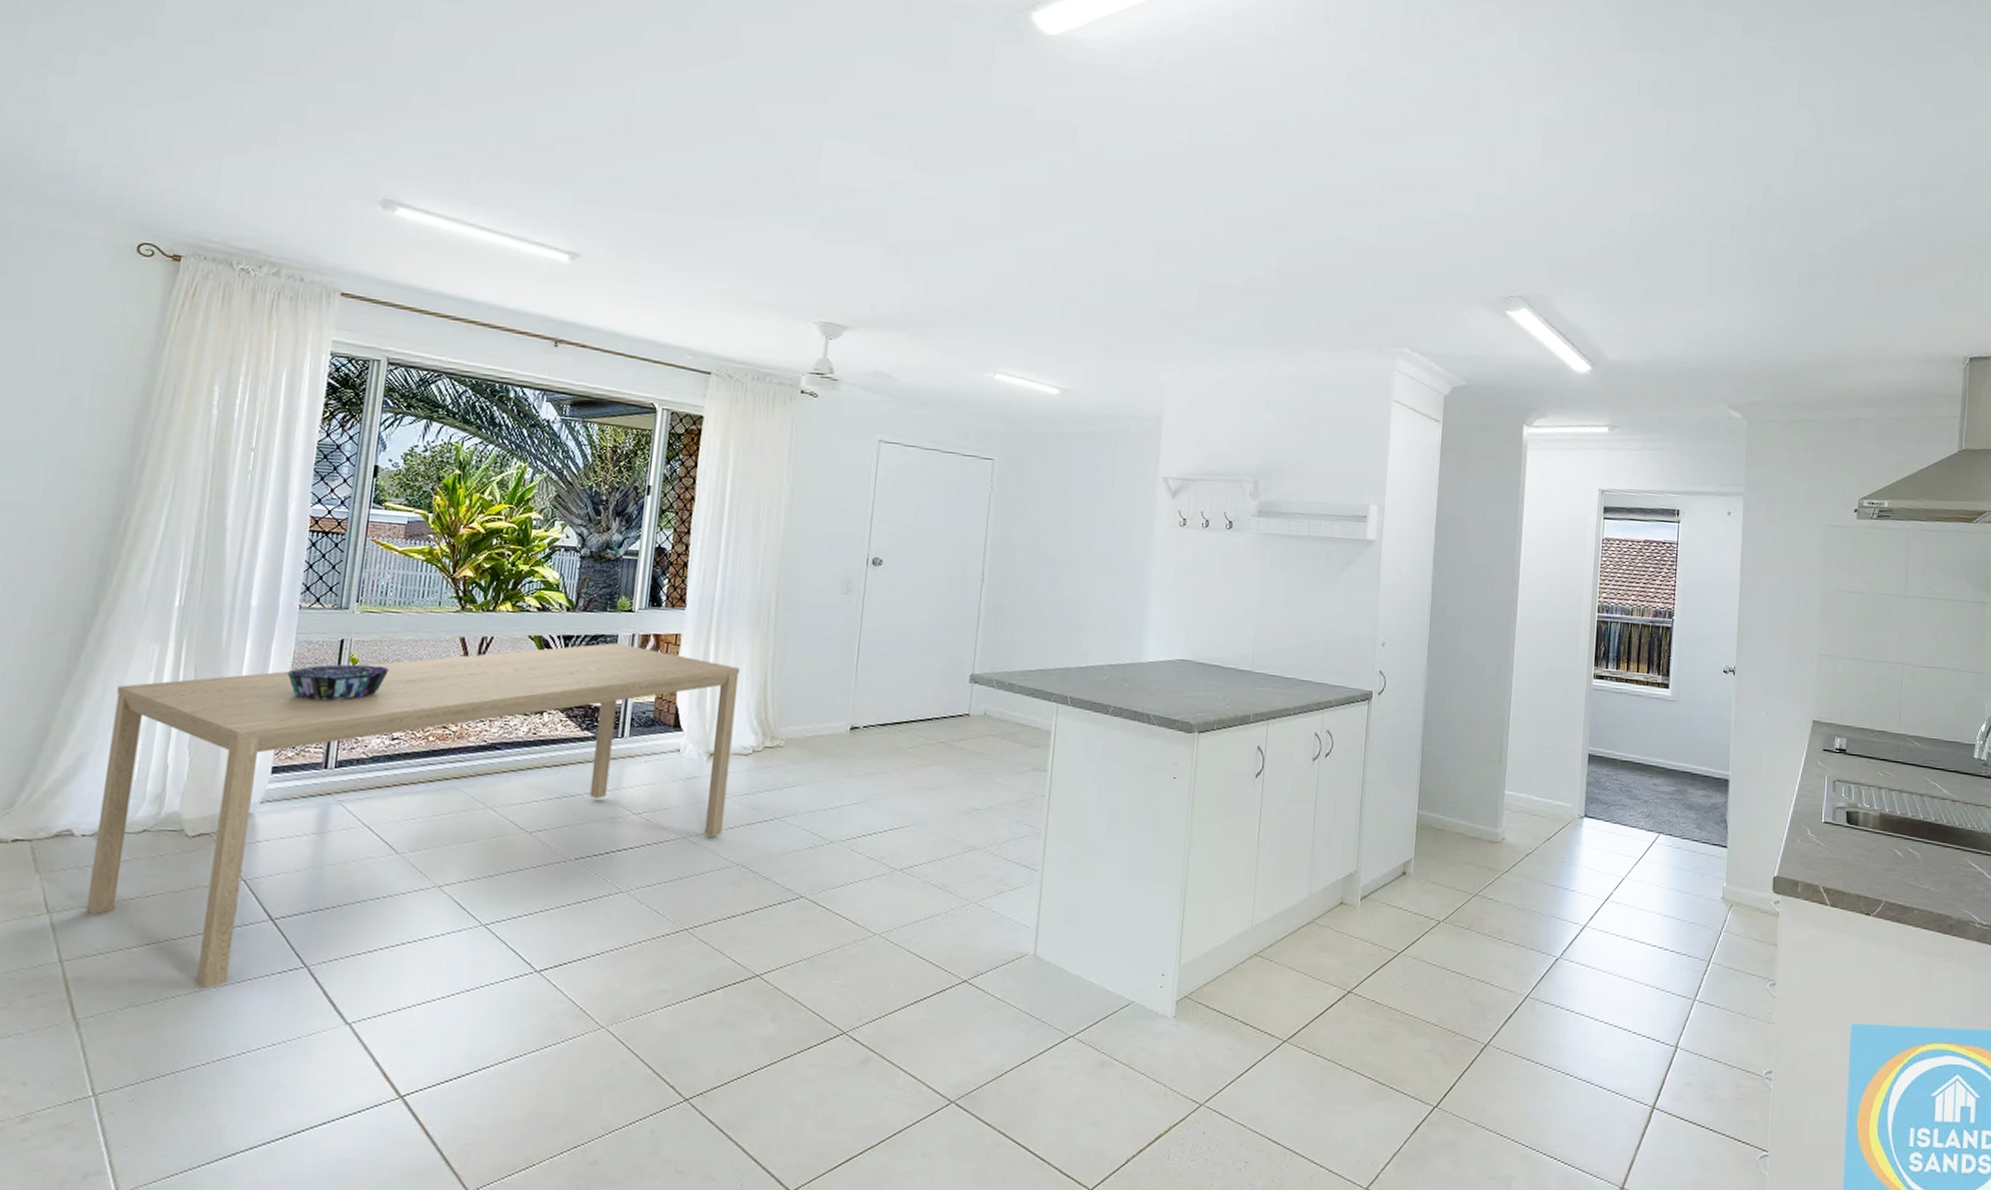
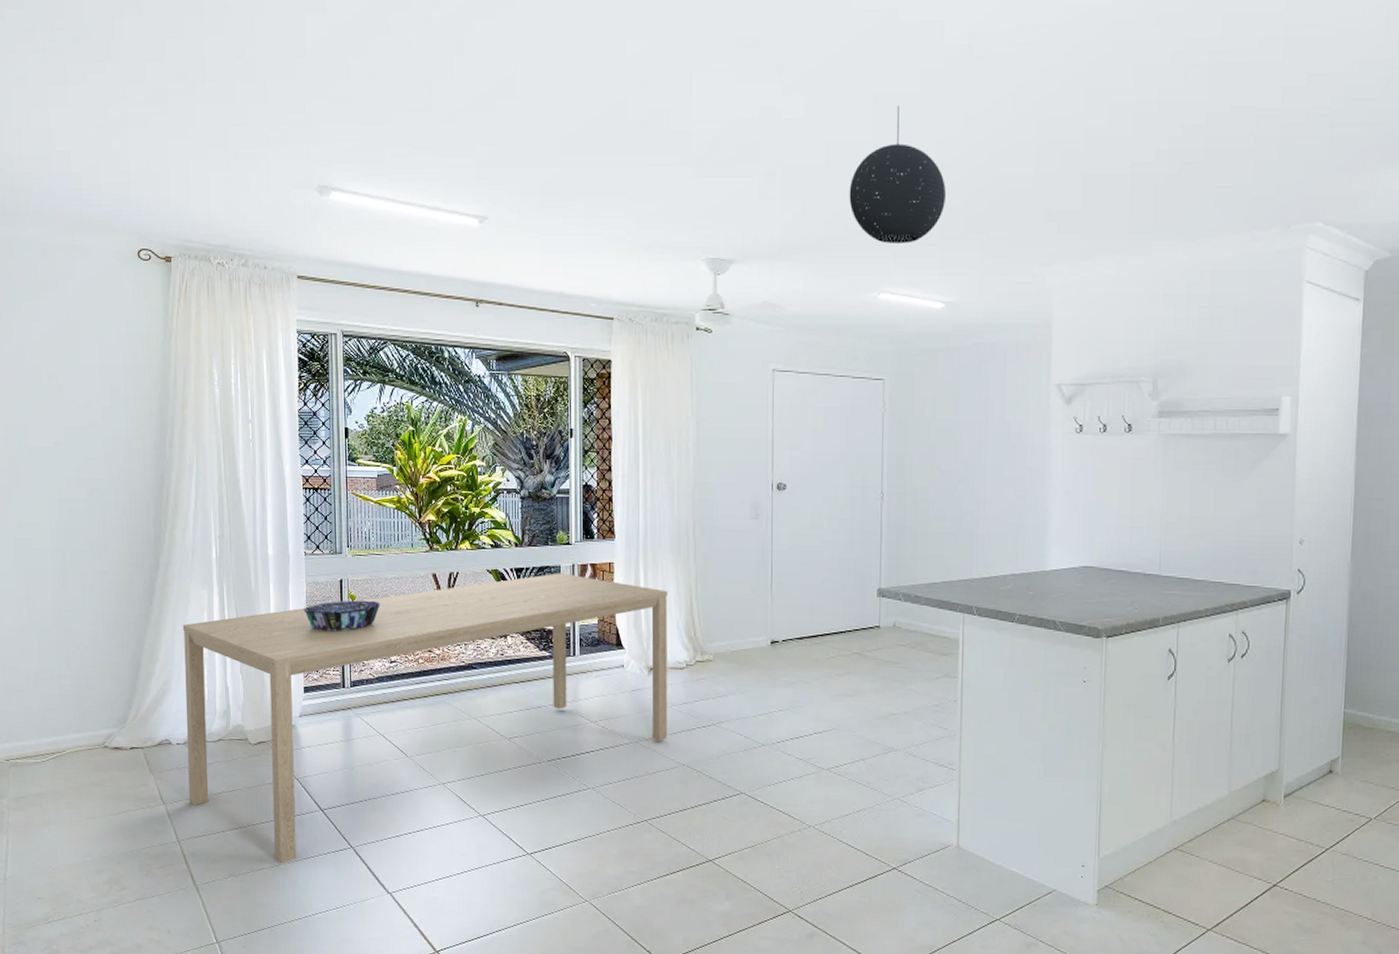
pendant light: none [972,196,1069,328] -> present [849,105,946,243]

